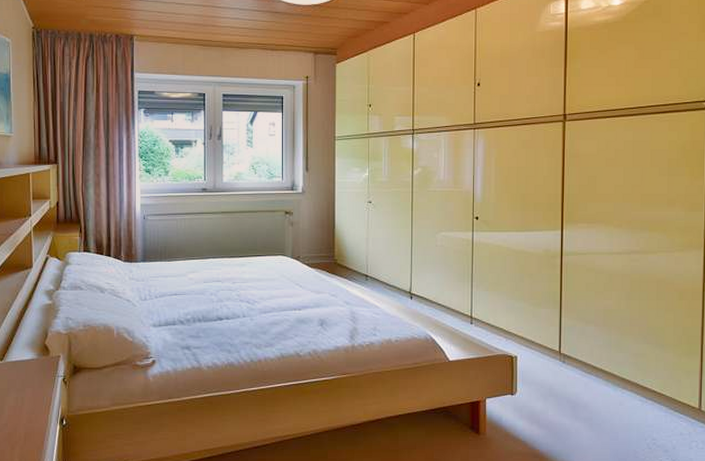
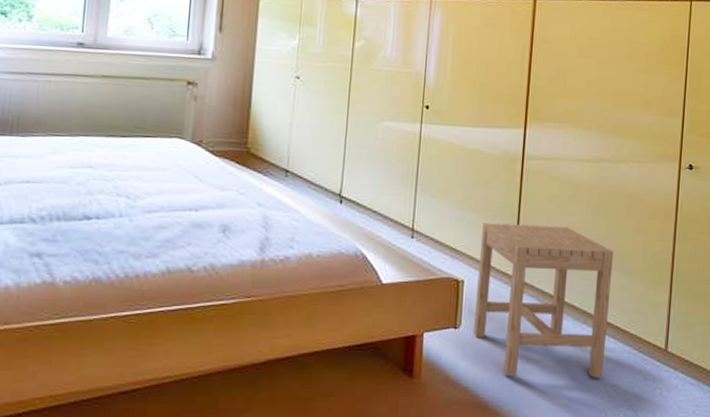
stool: none [528,309,647,433] -> present [474,223,614,378]

